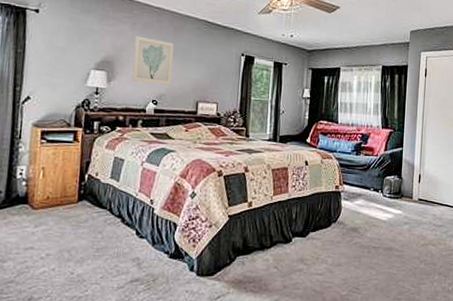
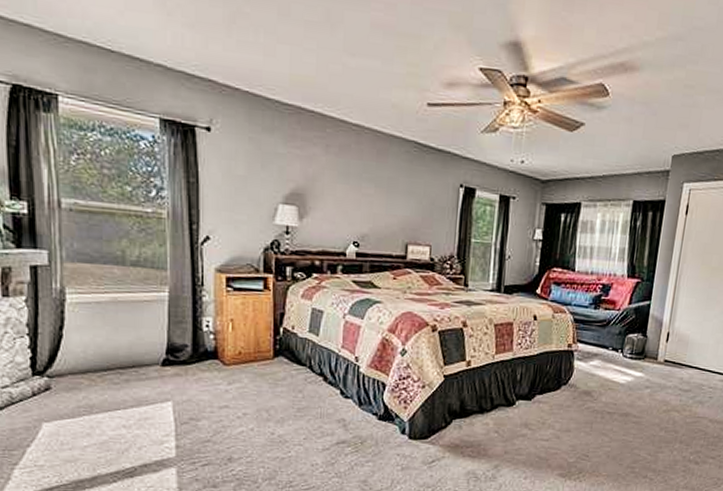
wall art: present [132,35,174,85] -> none [328,161,377,223]

